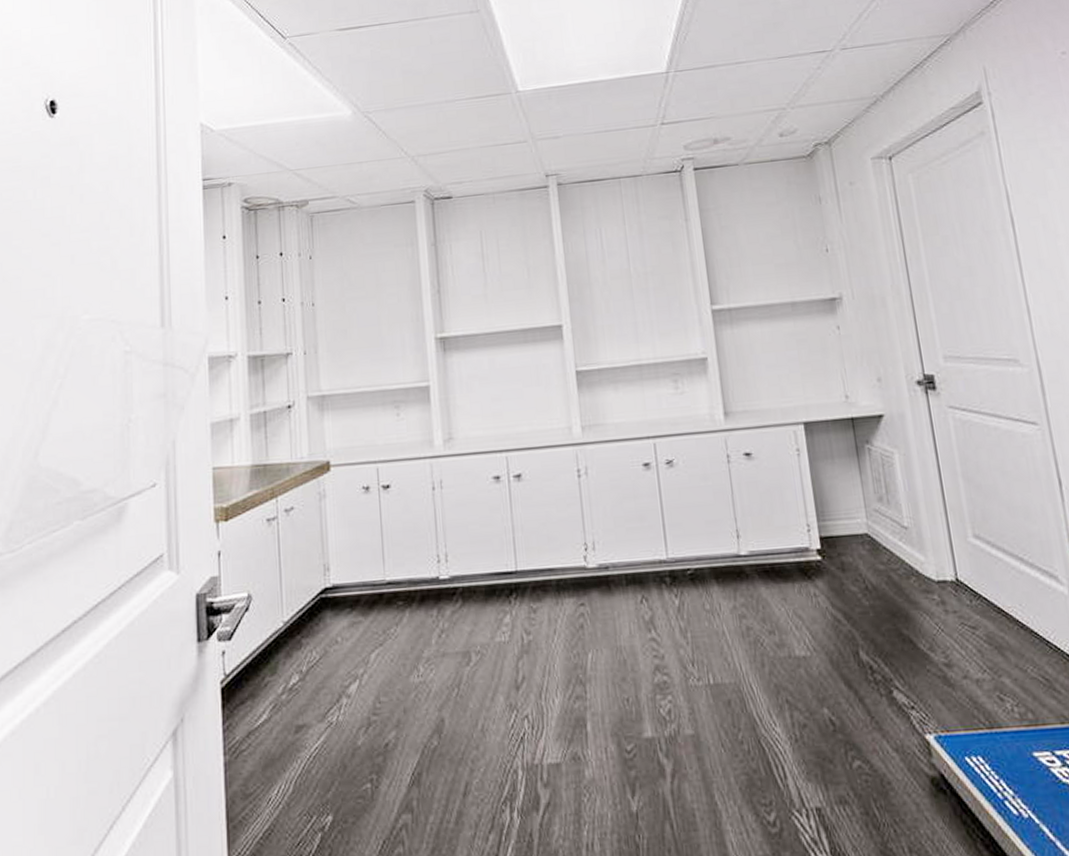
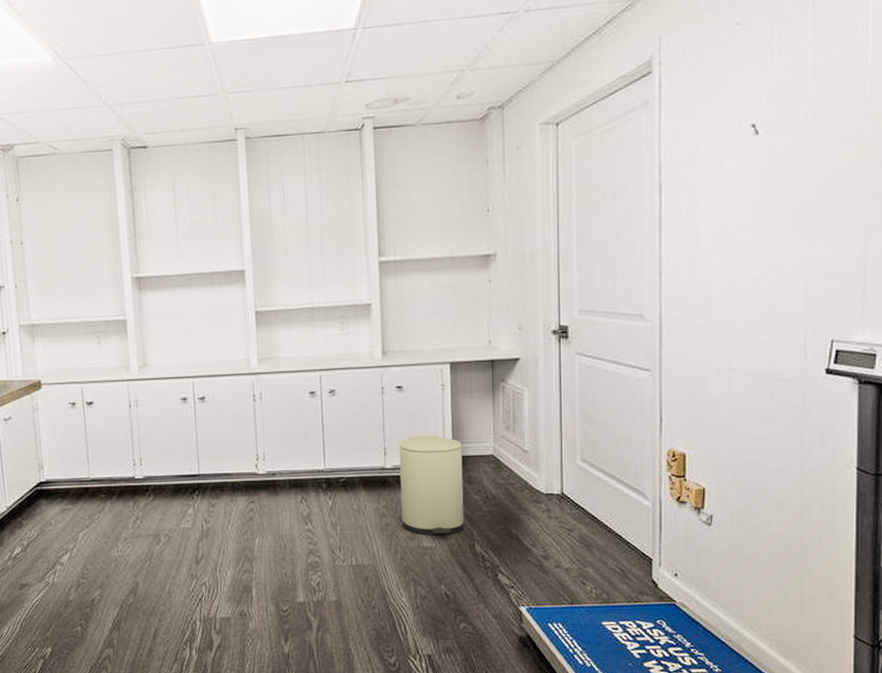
pedal bin: none [753,511,843,641] -> present [398,435,464,536]

